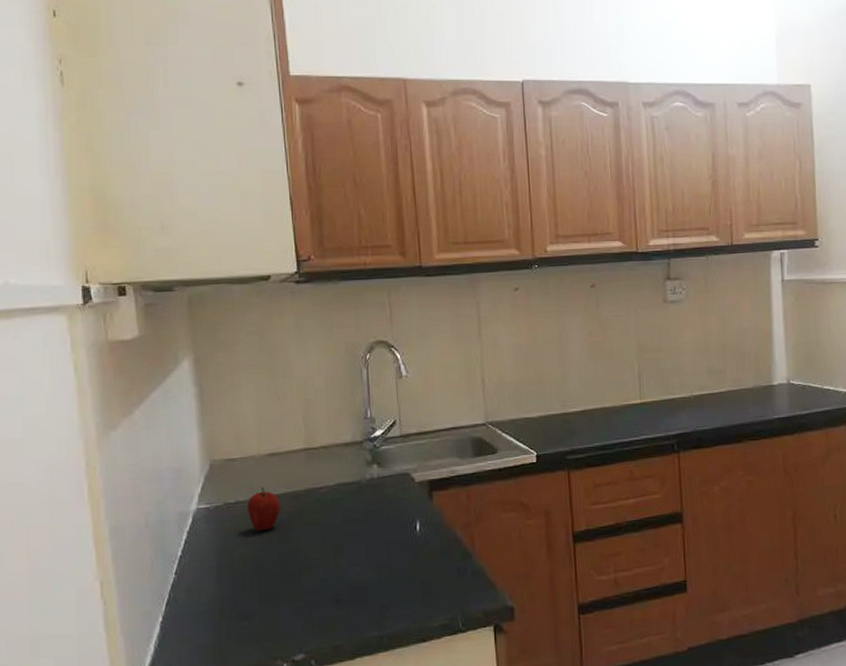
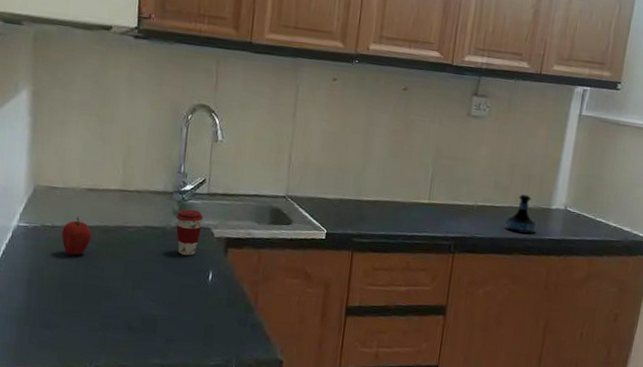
coffee cup: none [369,456,400,509] -> present [176,209,204,256]
tequila bottle: none [727,375,761,418] -> present [505,194,537,234]

